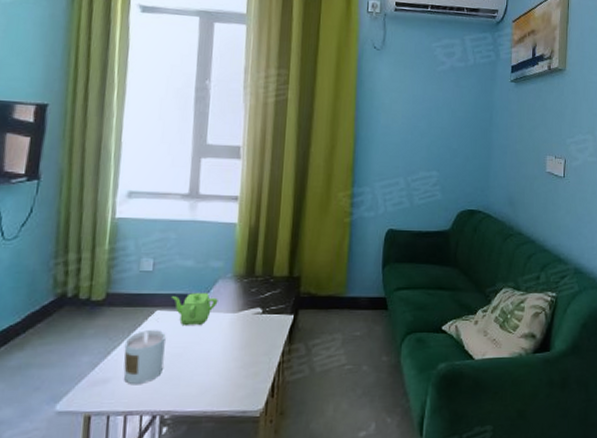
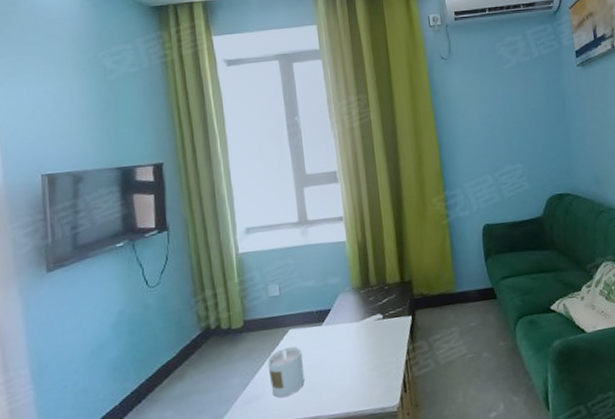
teapot: present [170,293,218,326] -> none [299,308,342,340]

